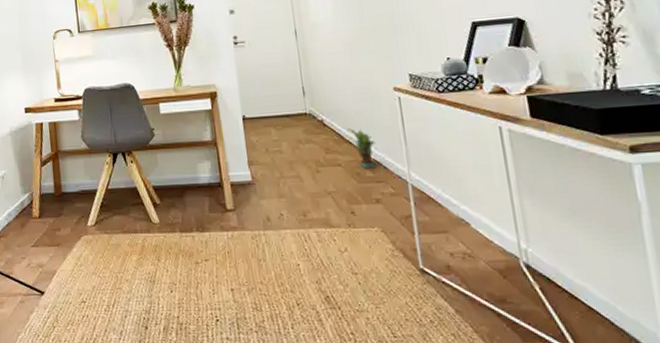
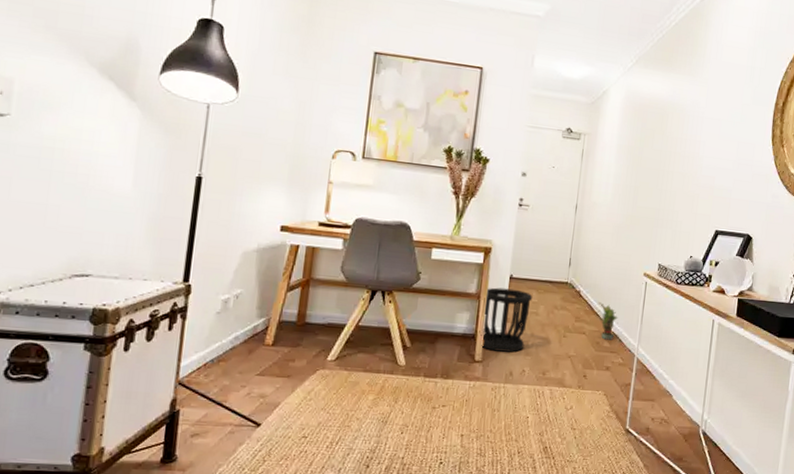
wastebasket: none [221,129,276,197] -> present [481,287,533,353]

